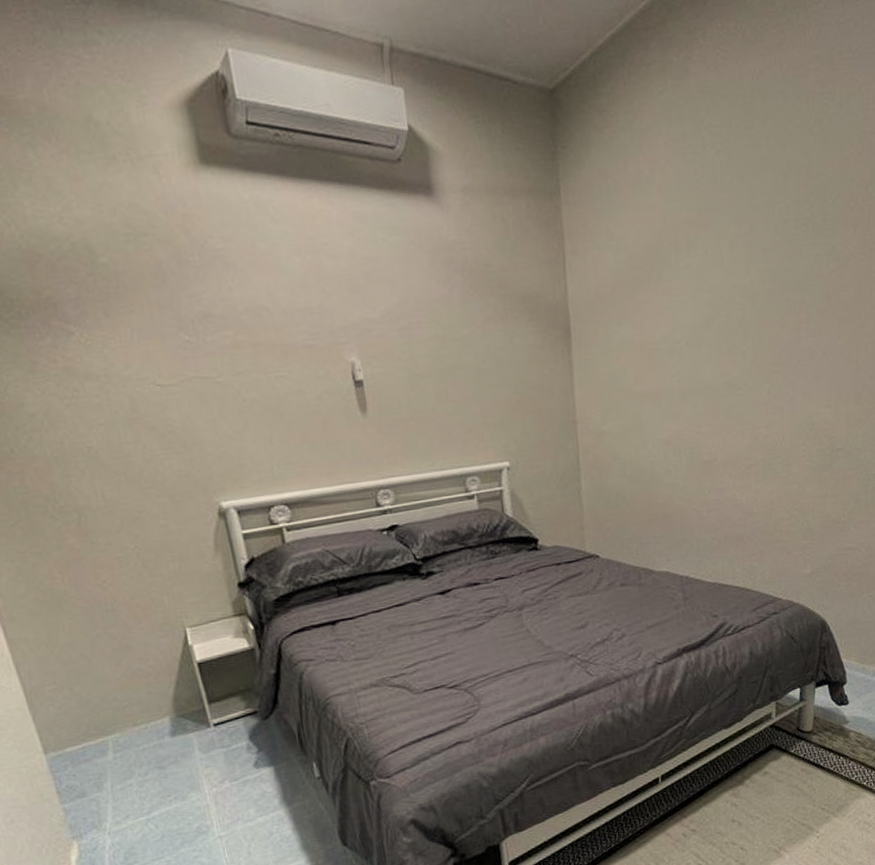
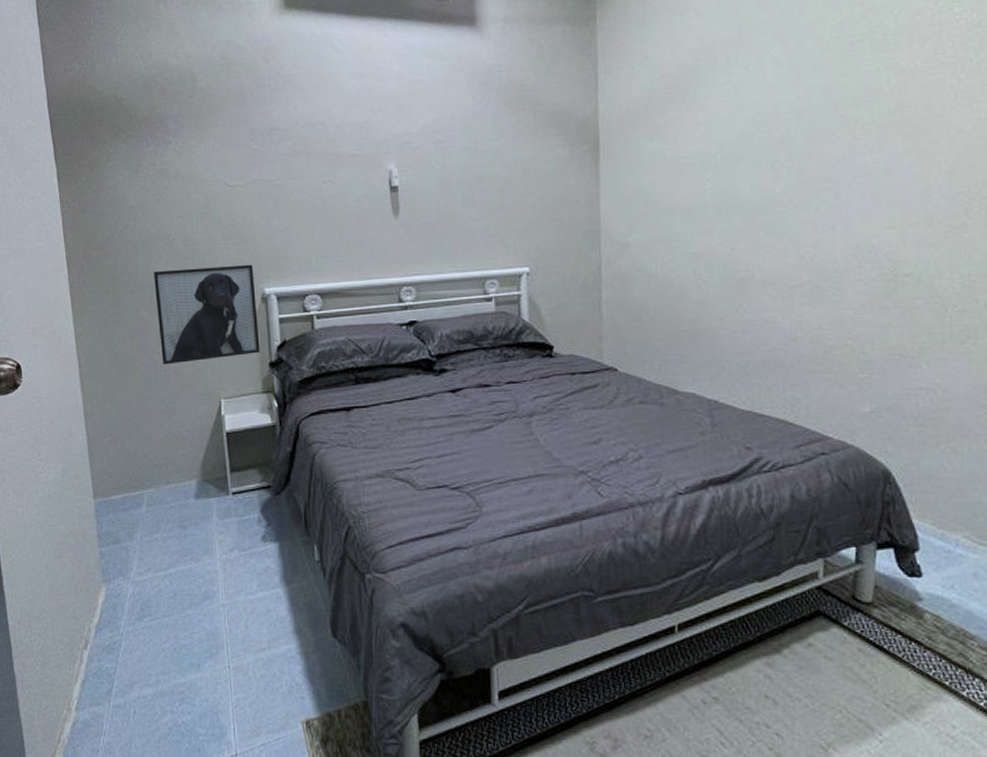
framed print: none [77,476,225,598] -> present [154,264,260,365]

